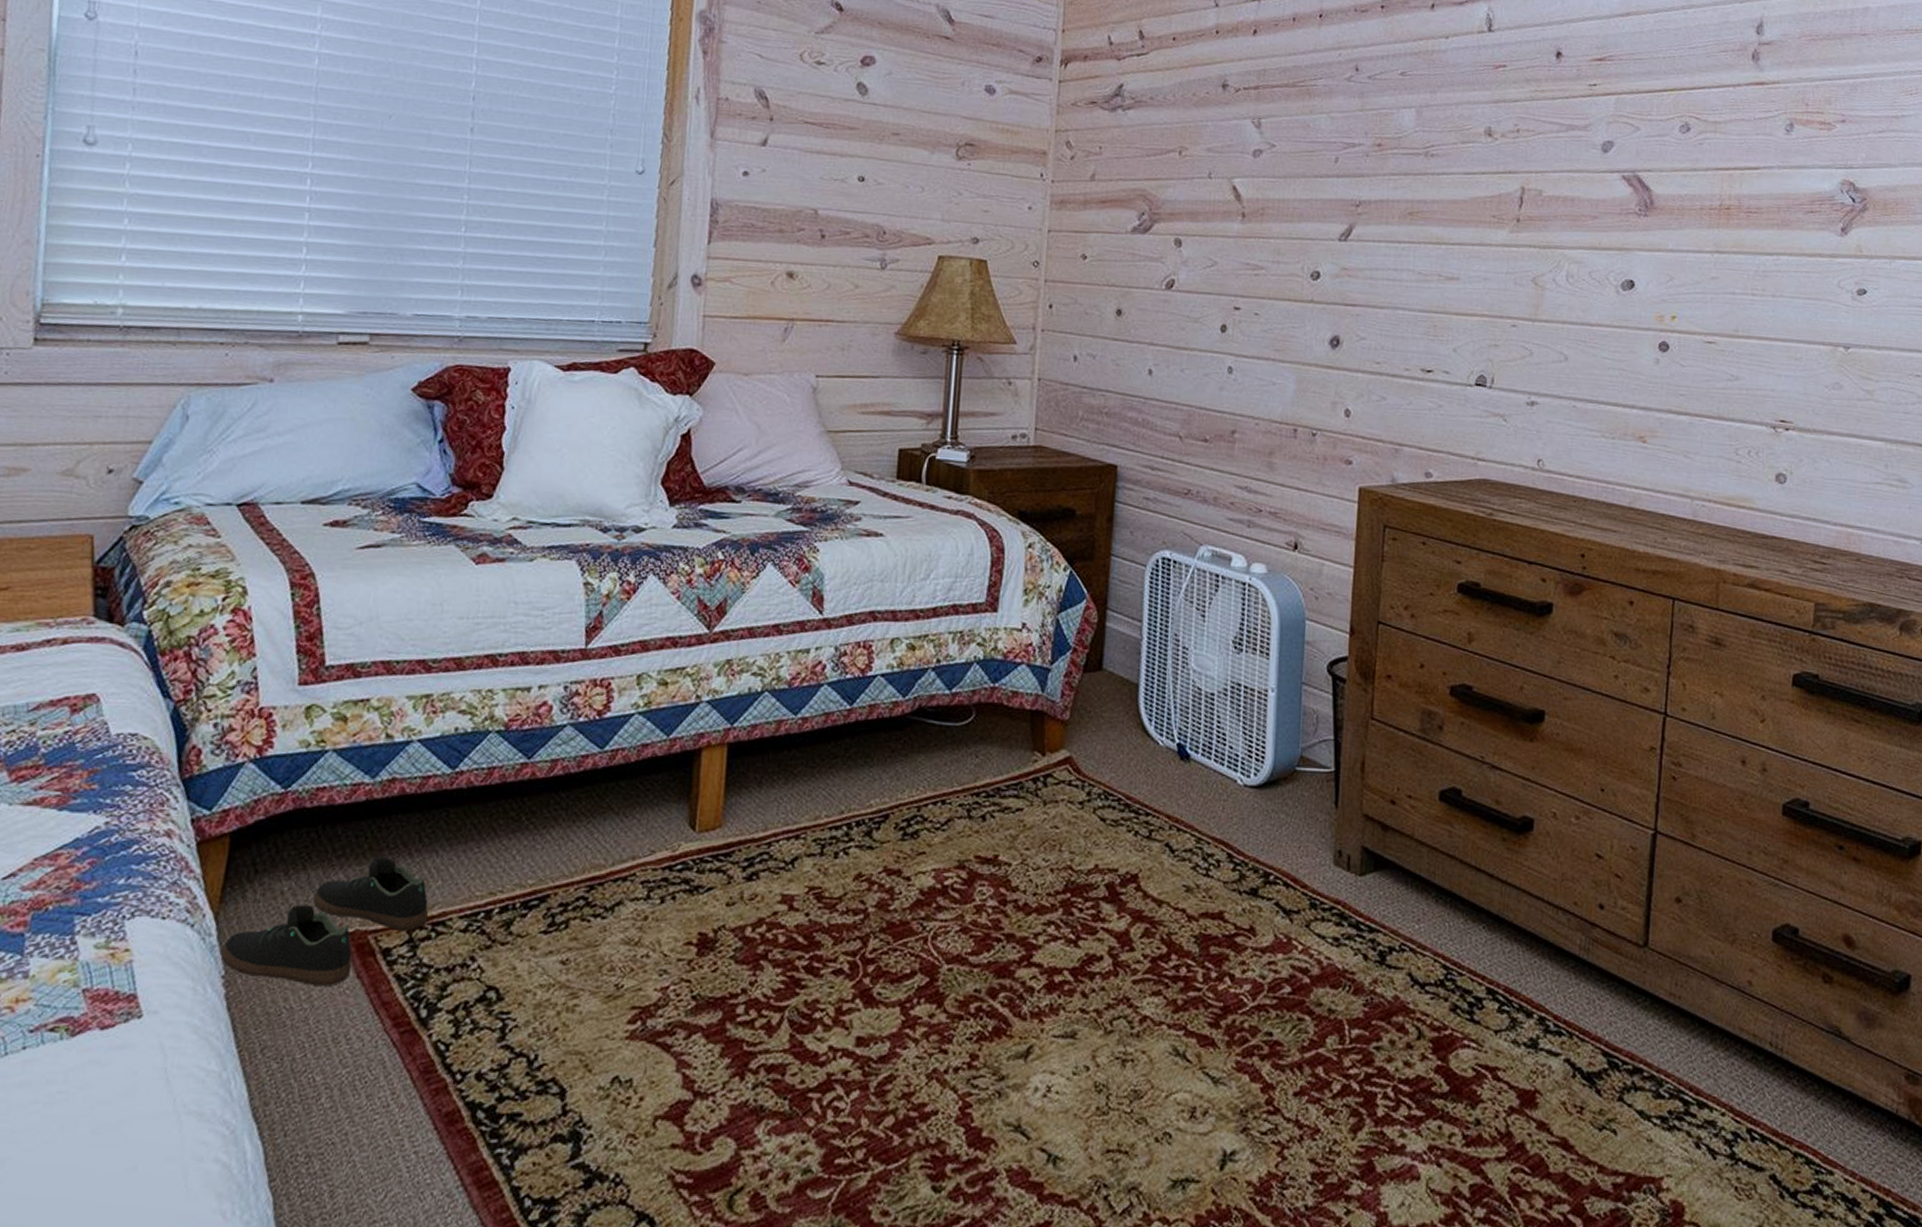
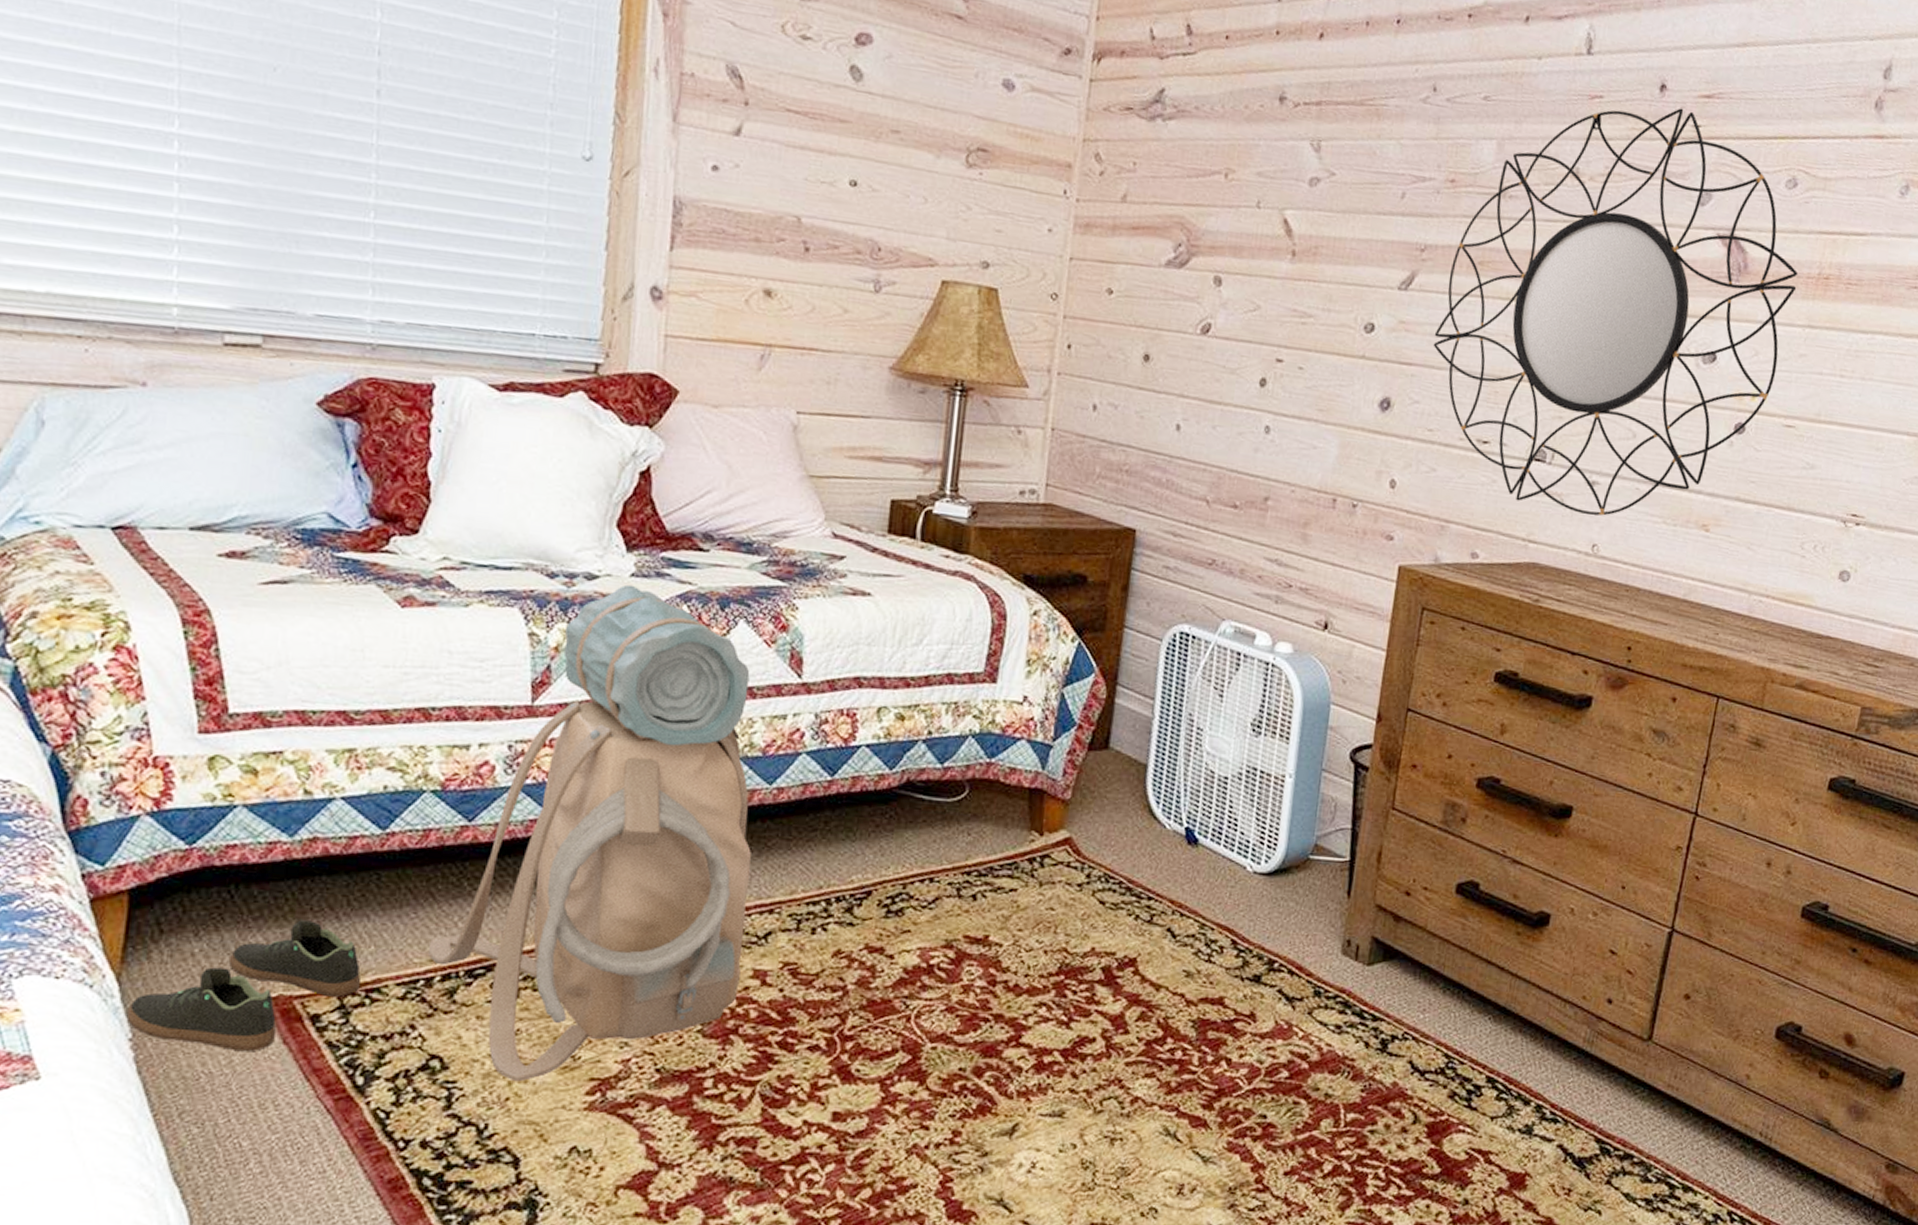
backpack: none [488,535,779,1012] -> present [427,584,751,1082]
home mirror: none [1374,71,1701,434] -> present [1433,108,1799,516]

